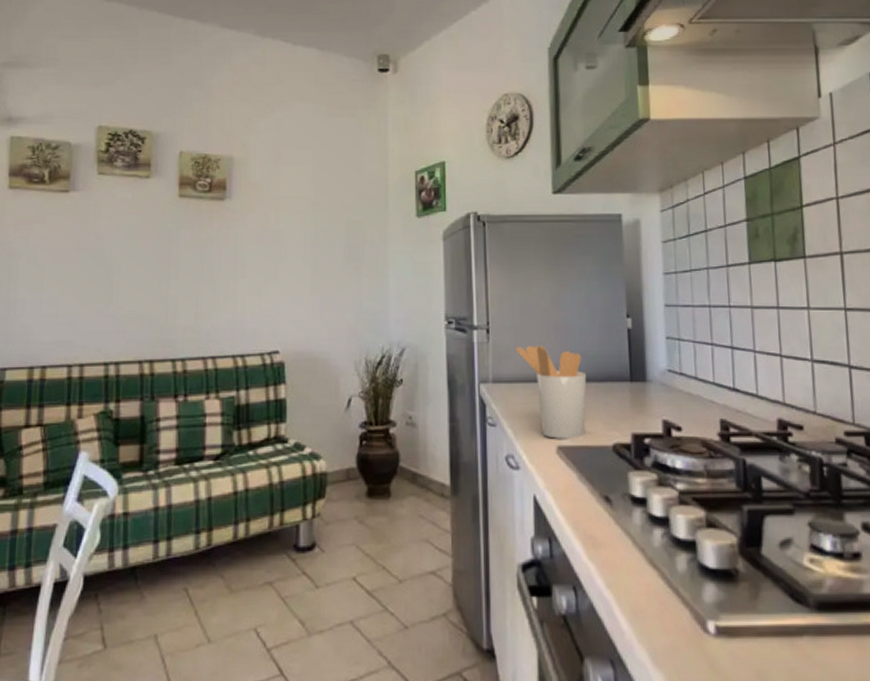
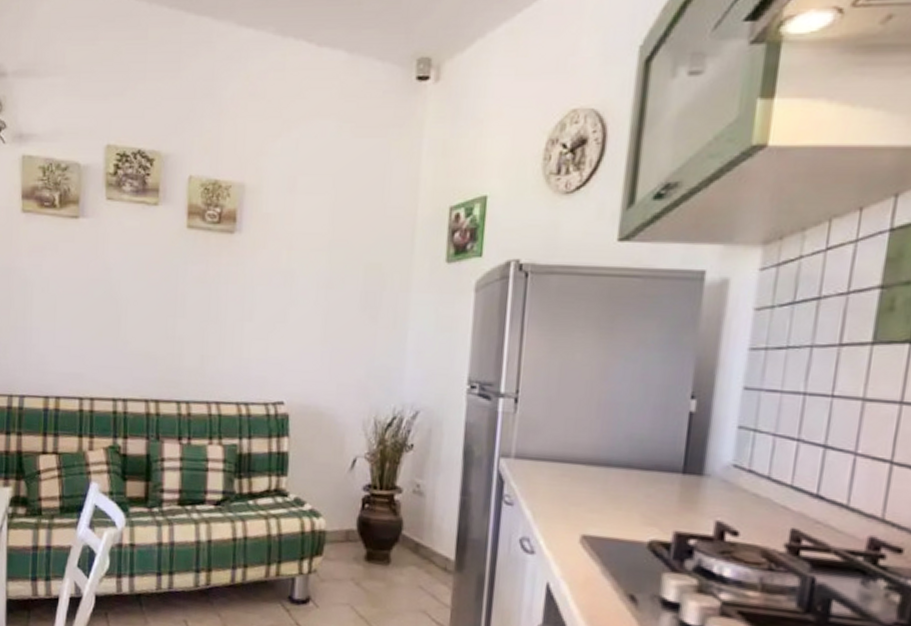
utensil holder: present [515,345,587,440] -> none [546,420,629,530]

